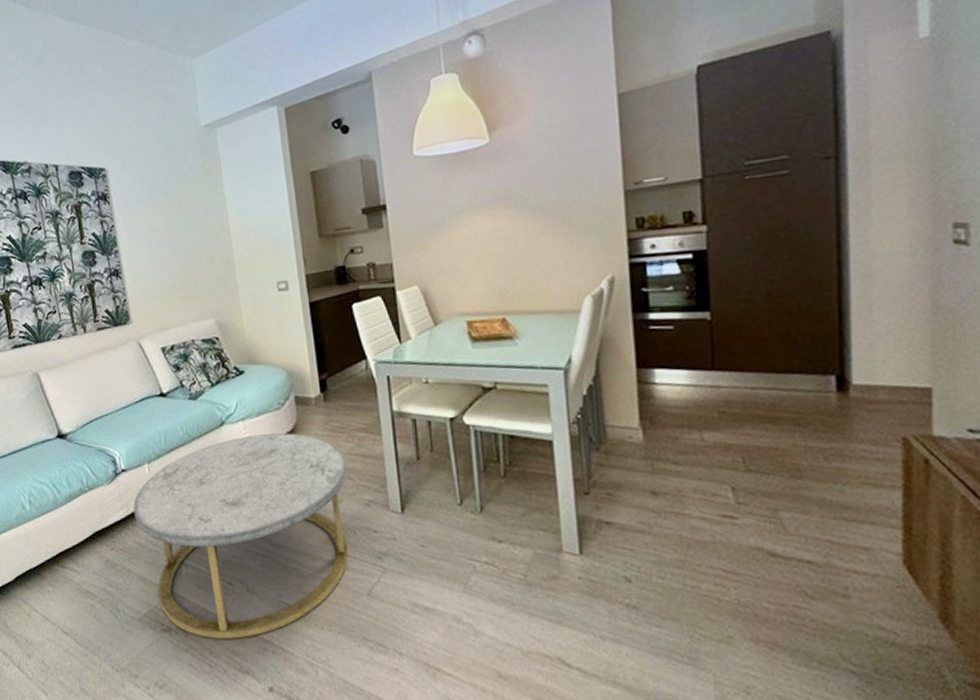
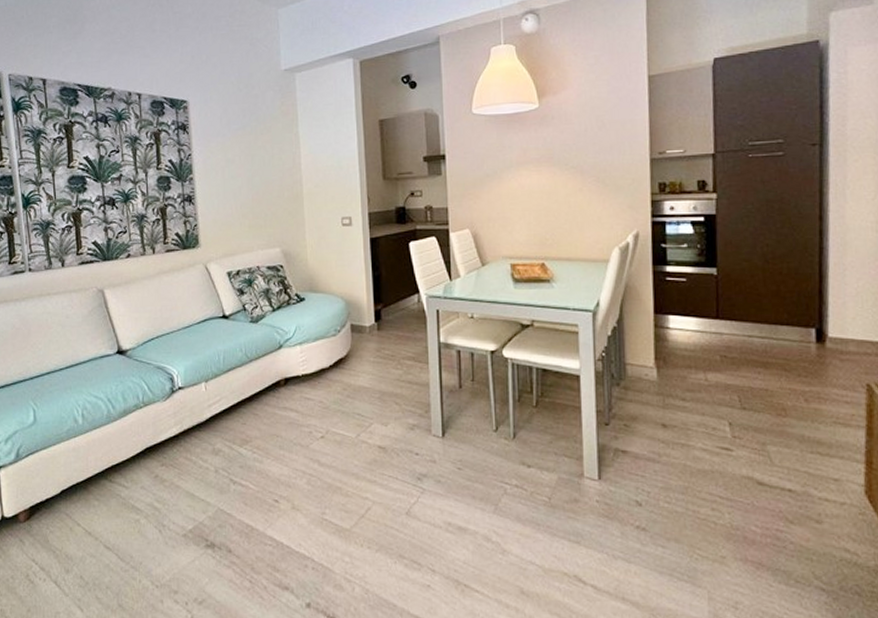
coffee table: present [133,433,348,639] -> none [187,358,395,555]

